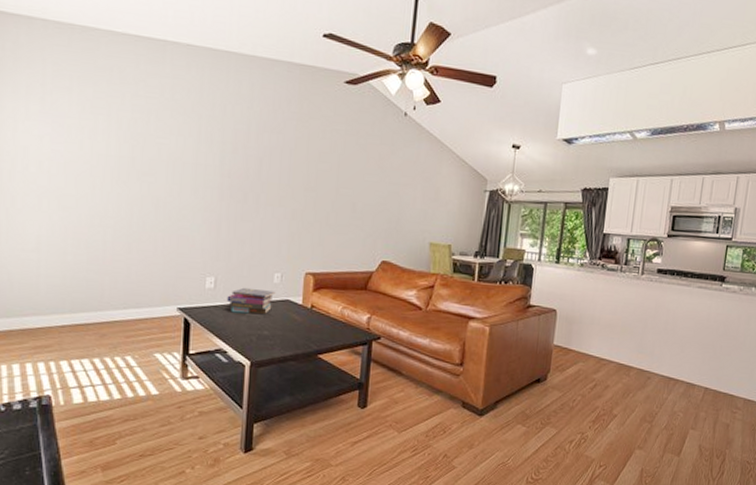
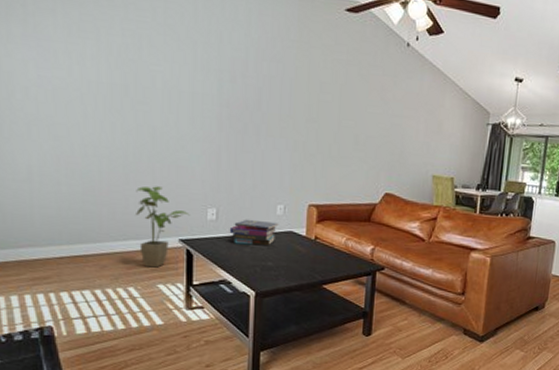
house plant: none [137,255,189,337] -> present [136,186,190,268]

